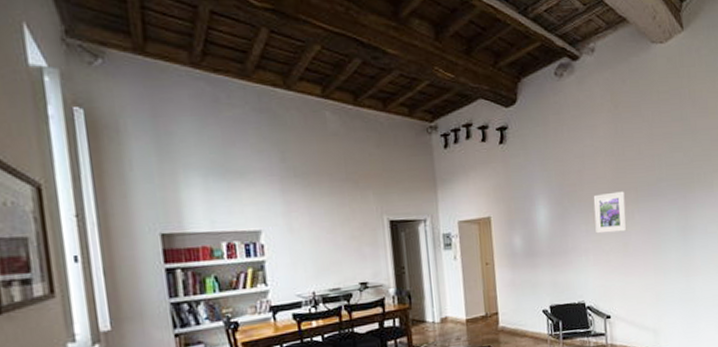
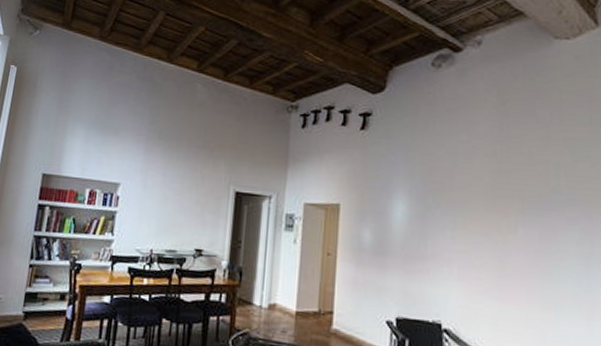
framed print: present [593,191,627,234] -> none [464,197,506,247]

